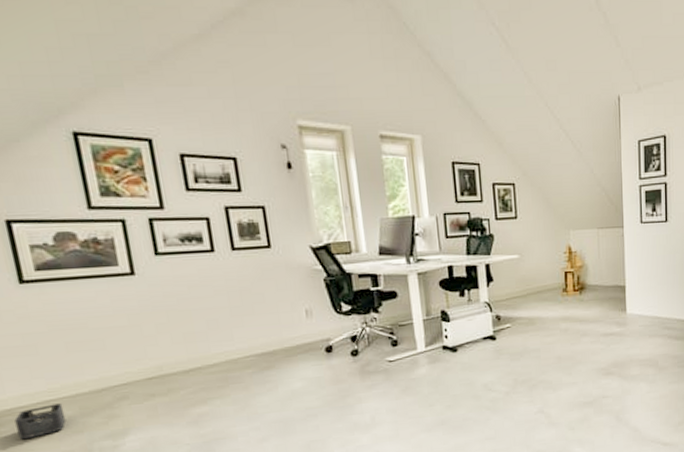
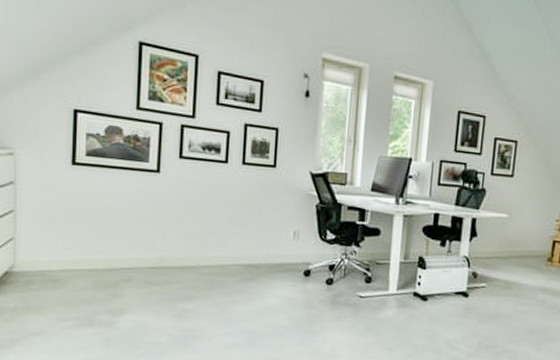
storage bin: present [14,403,66,440] -> none [42,273,80,300]

